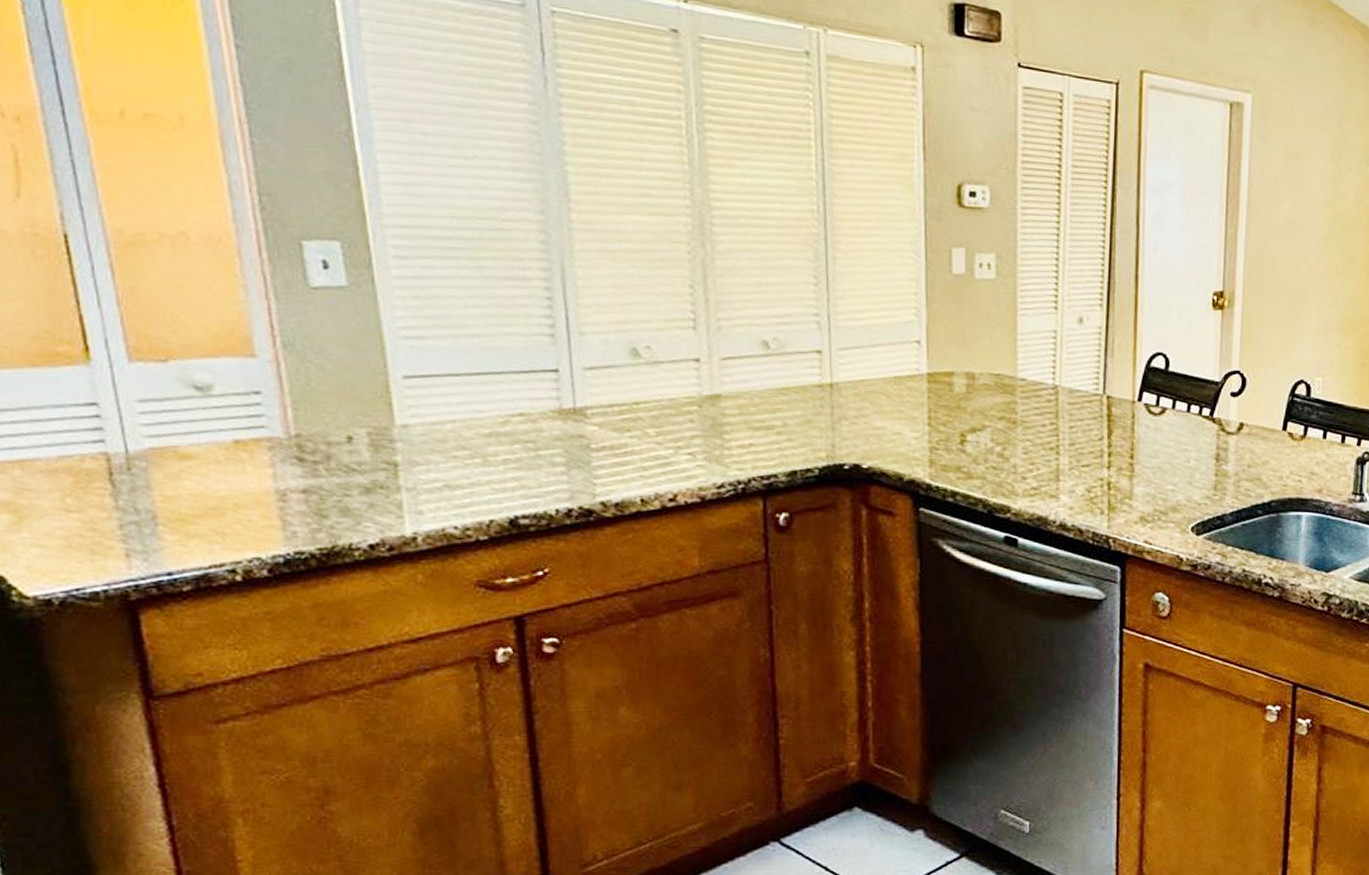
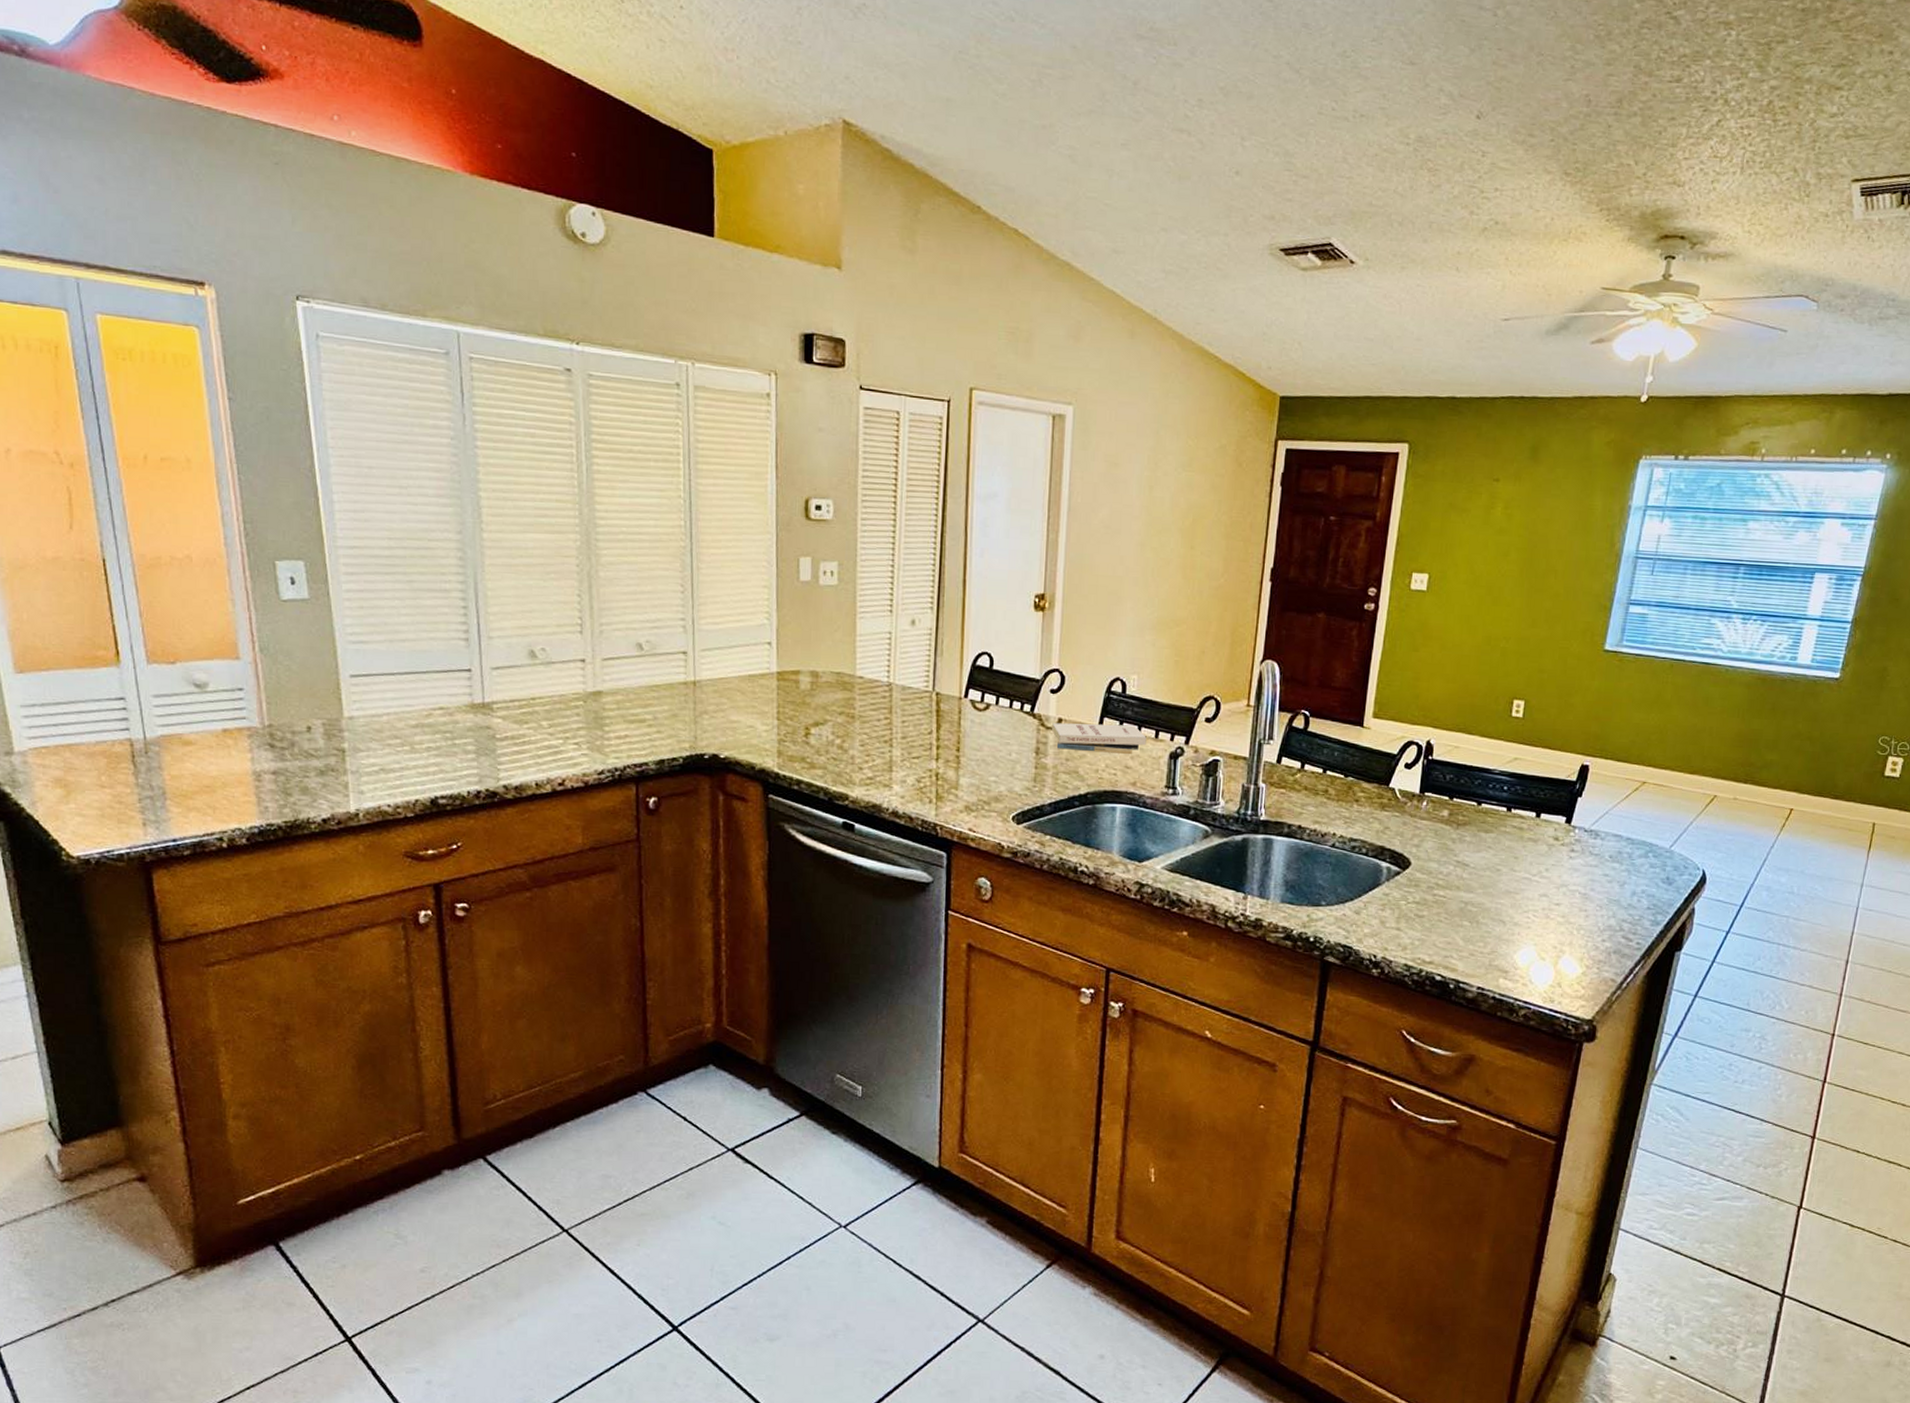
books: none [1233,427,1332,460] -> present [1052,723,1147,754]

